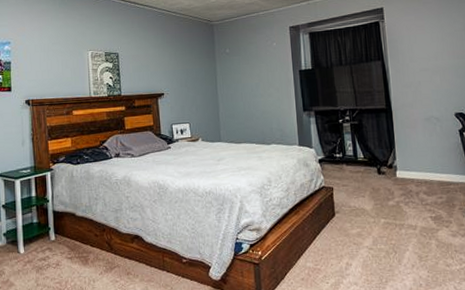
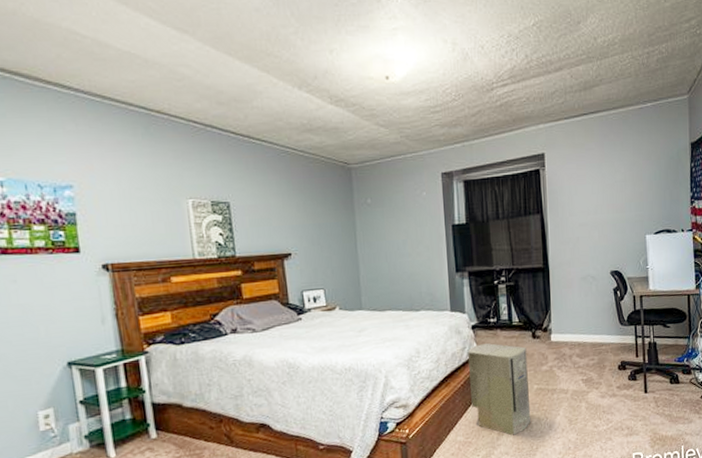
air purifier: none [315,176,380,267] -> present [467,343,531,436]

